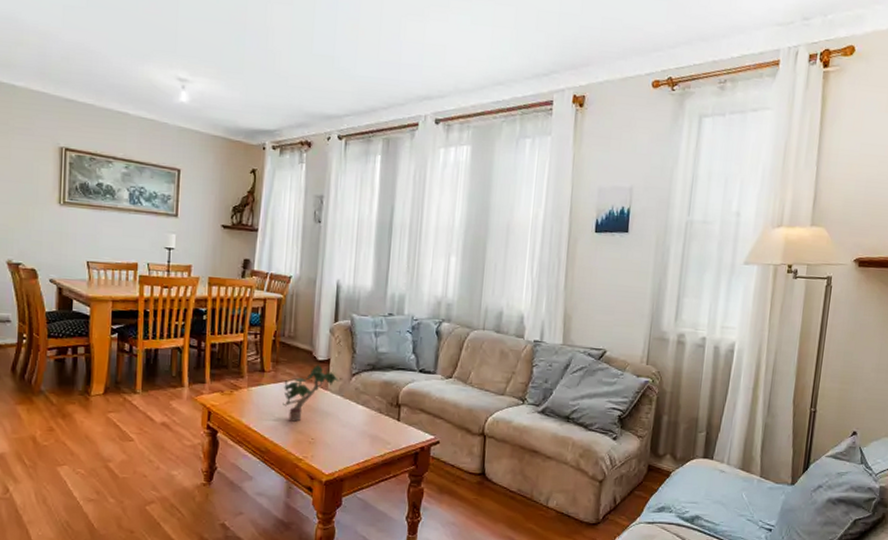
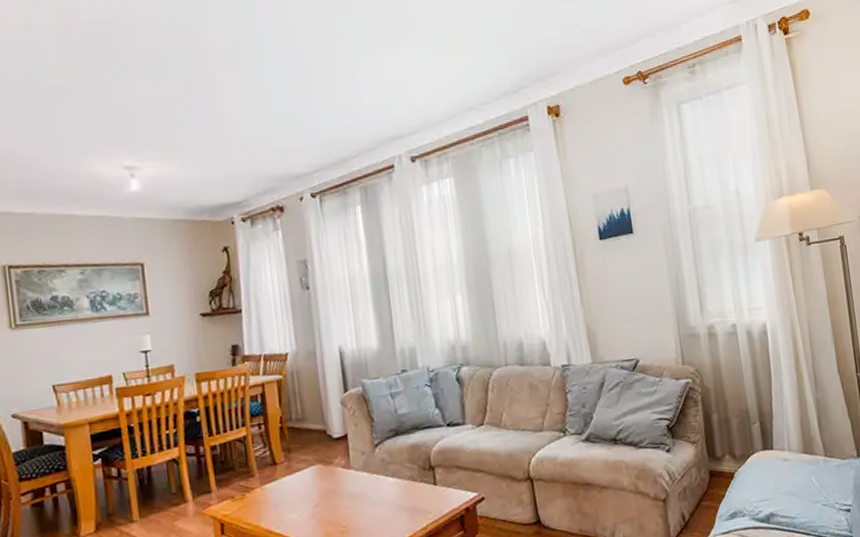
potted plant: present [283,364,340,422] -> none [301,443,362,513]

